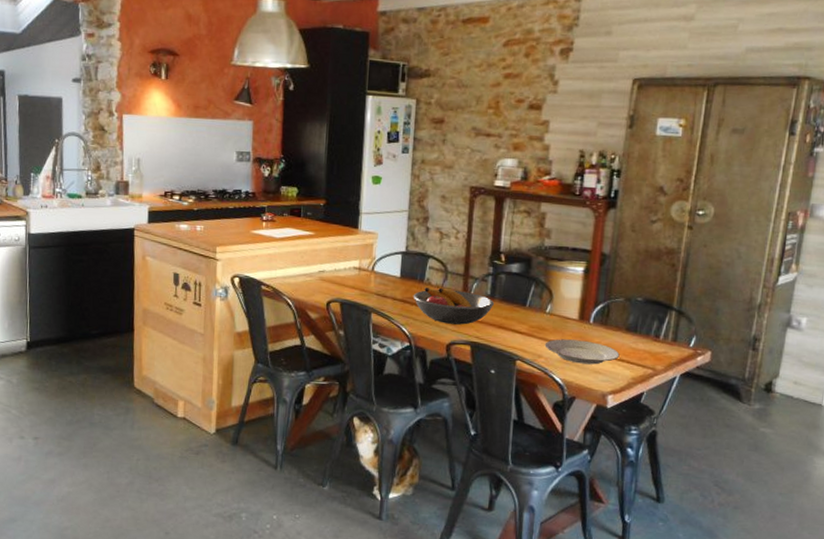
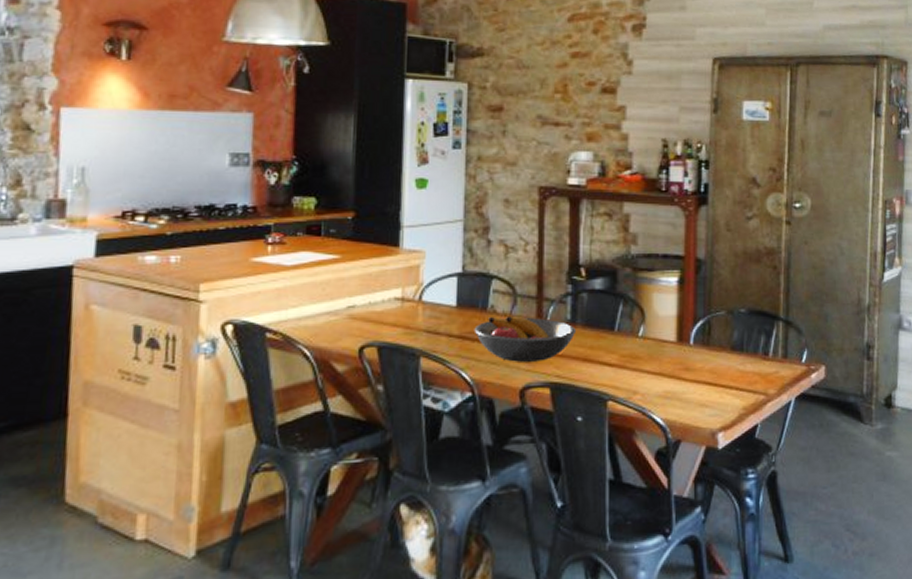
plate: present [544,339,620,365] -> none [640,367,727,397]

